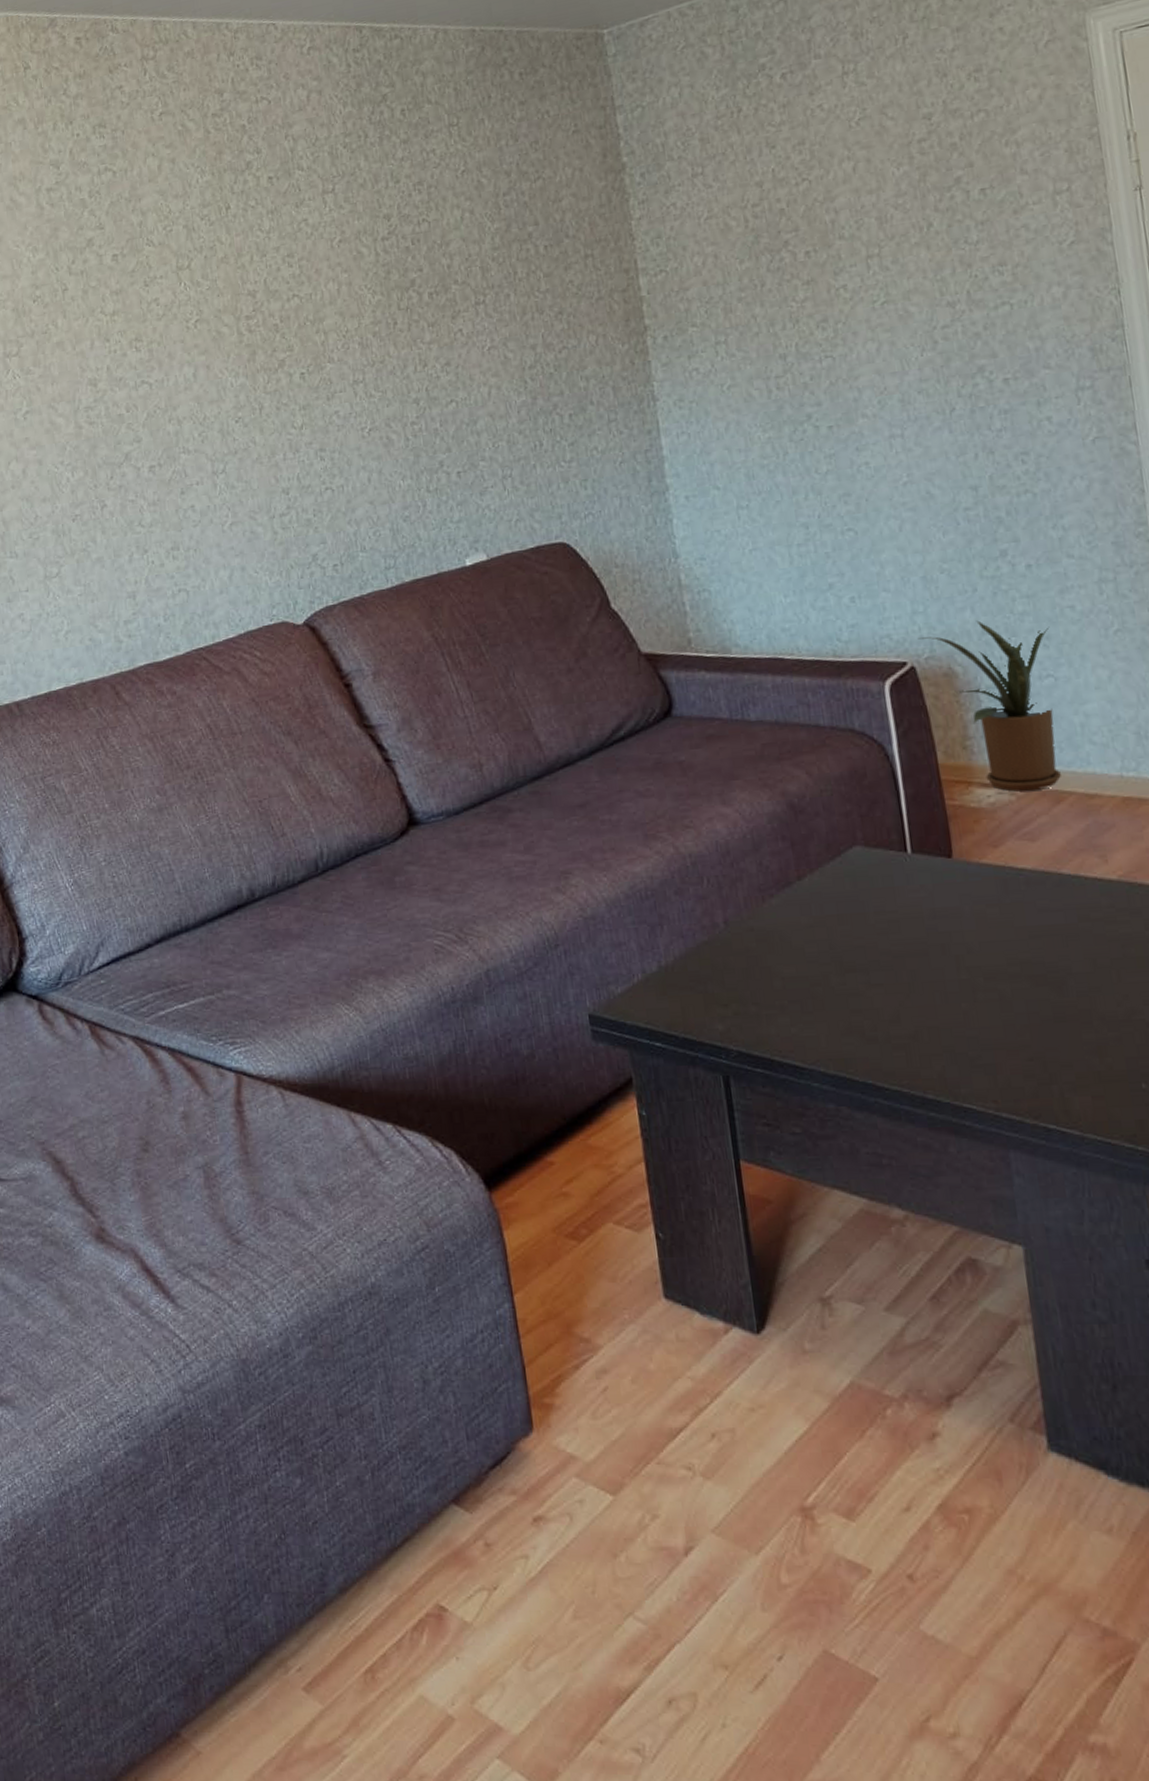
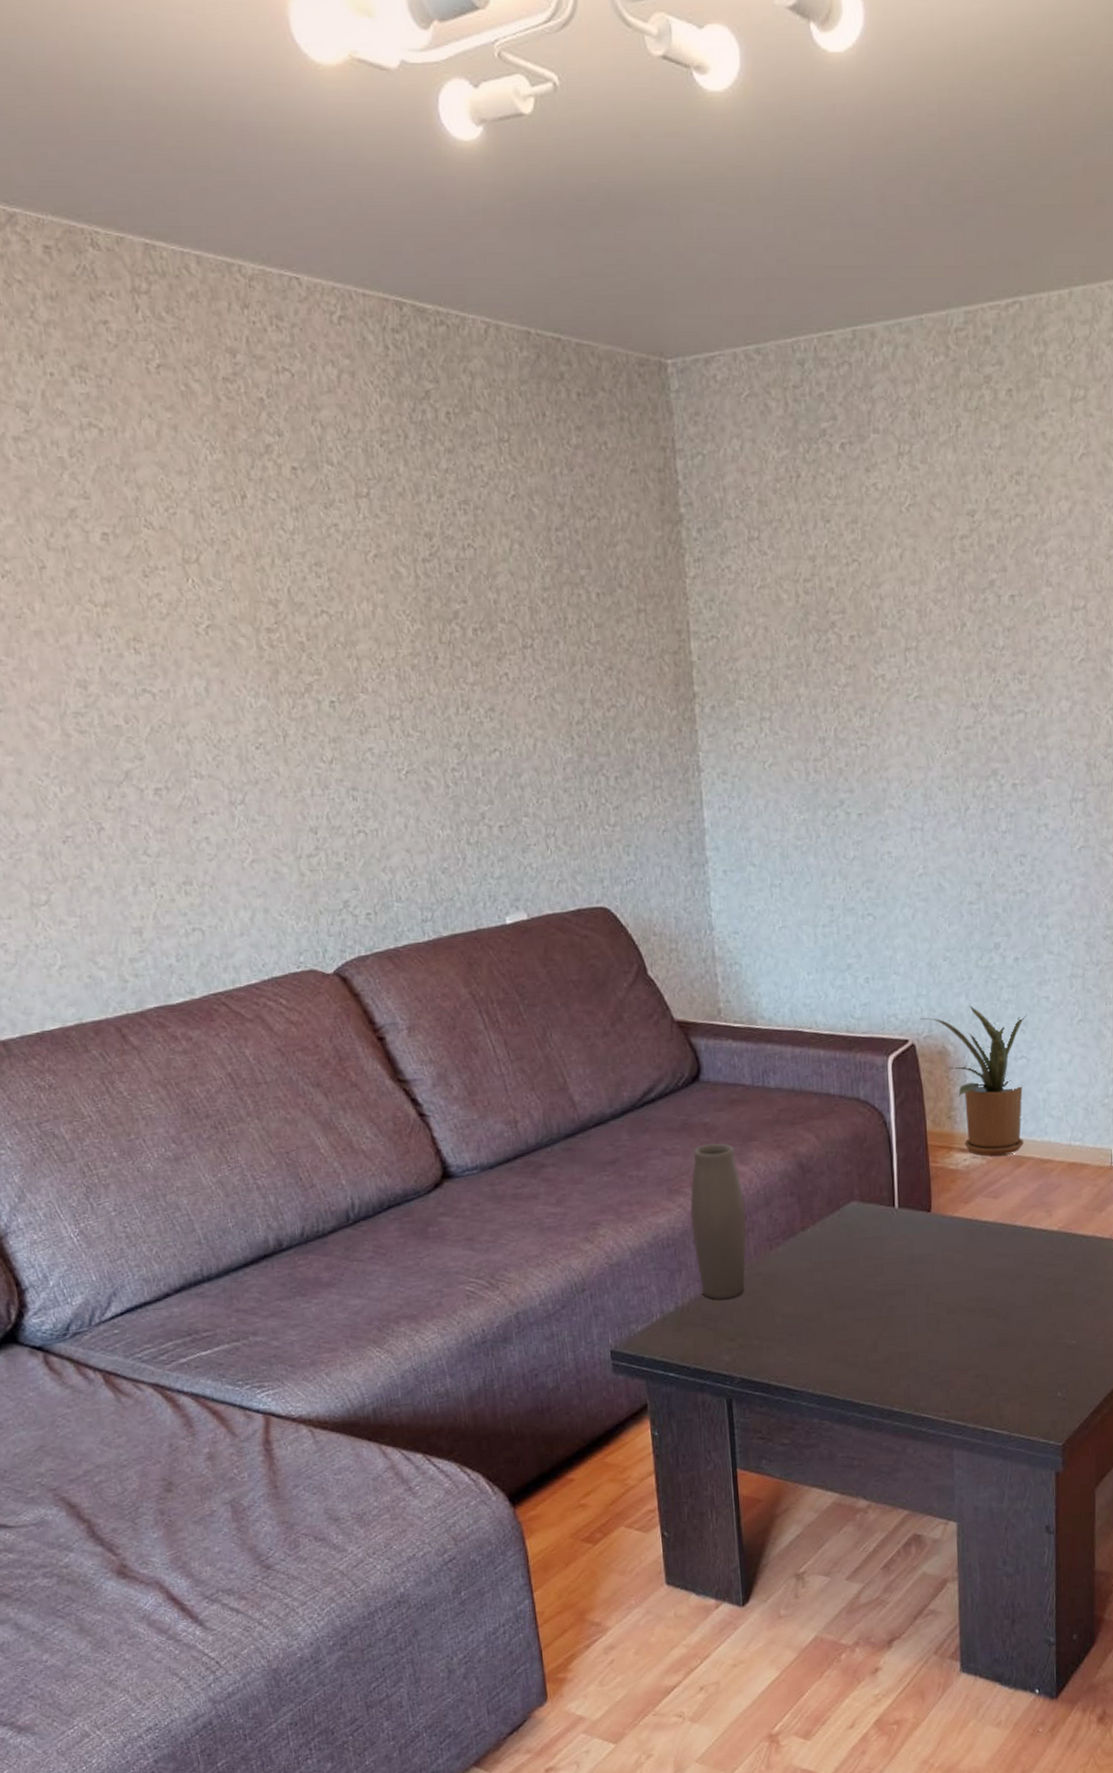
vase: none [669,783,736,958] -> present [690,1143,747,1299]

